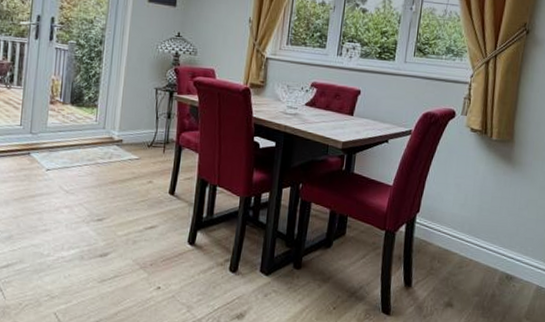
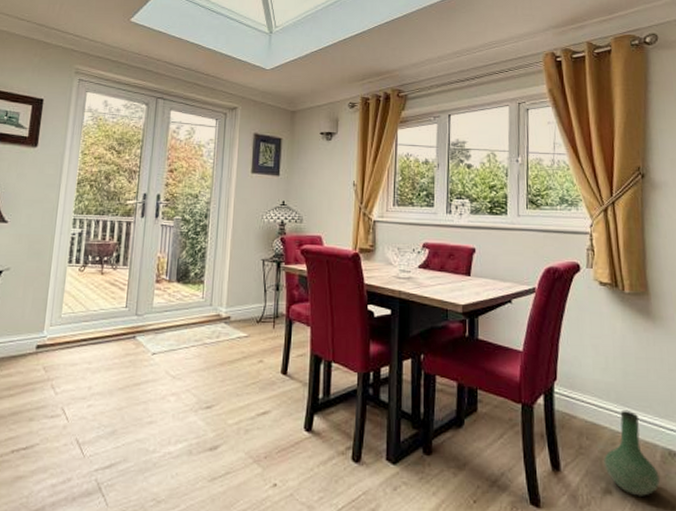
vase: none [449,240,495,310] -> present [604,411,660,496]

